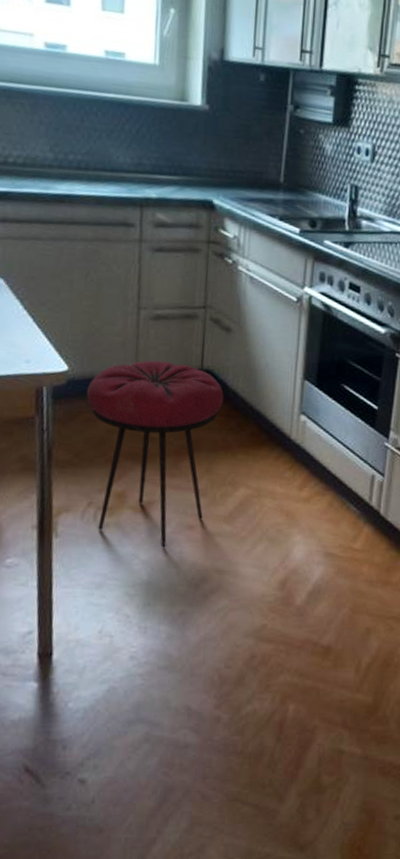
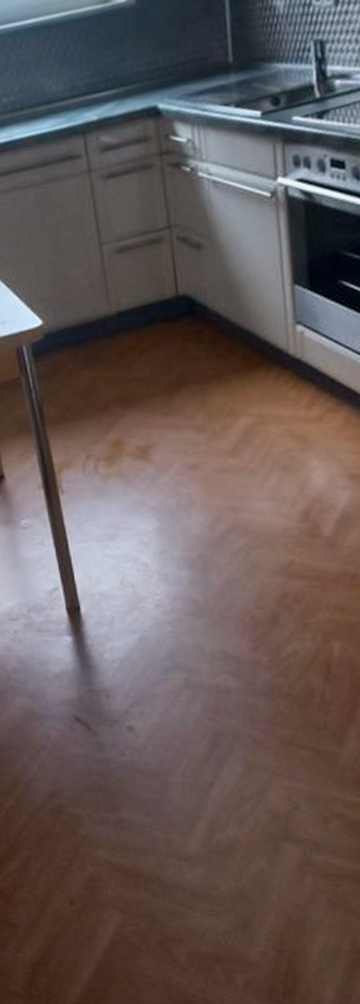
stool: present [87,360,224,548] -> none [64,294,207,492]

